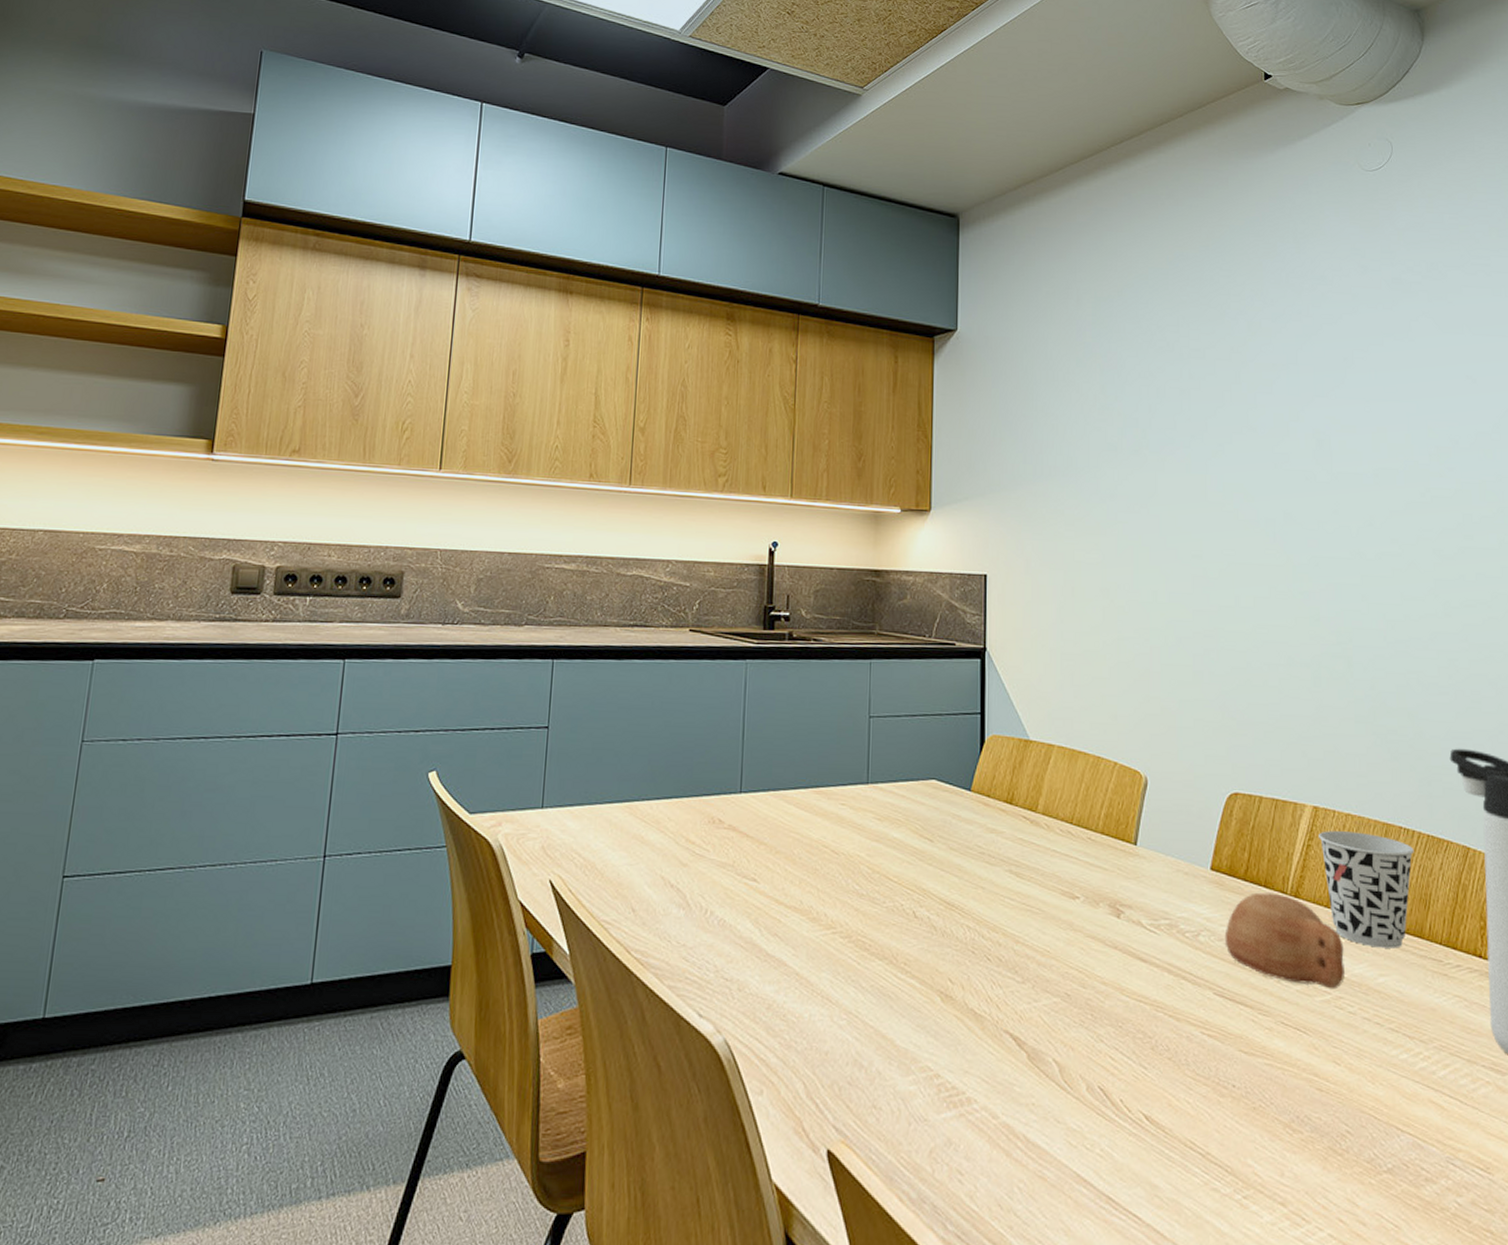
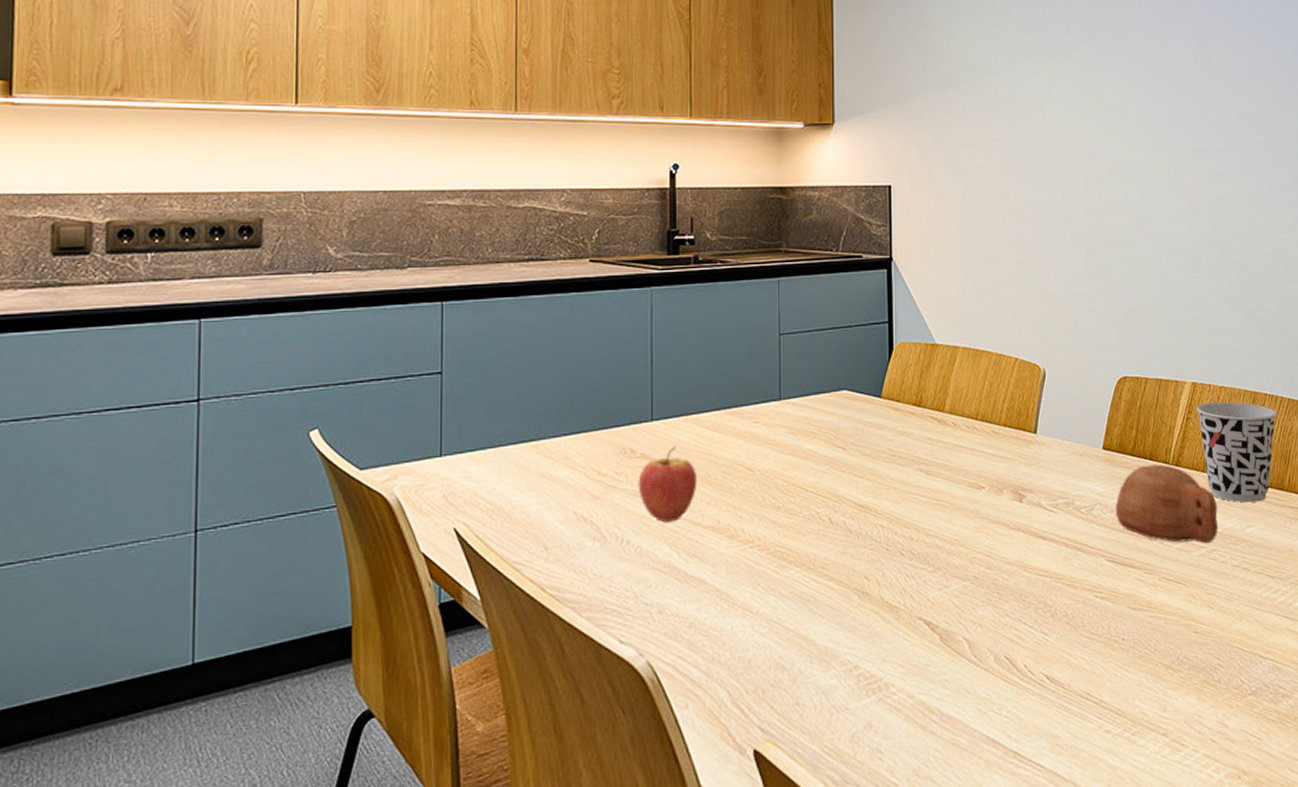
fruit: none [724,820,783,898] -> present [638,446,698,523]

